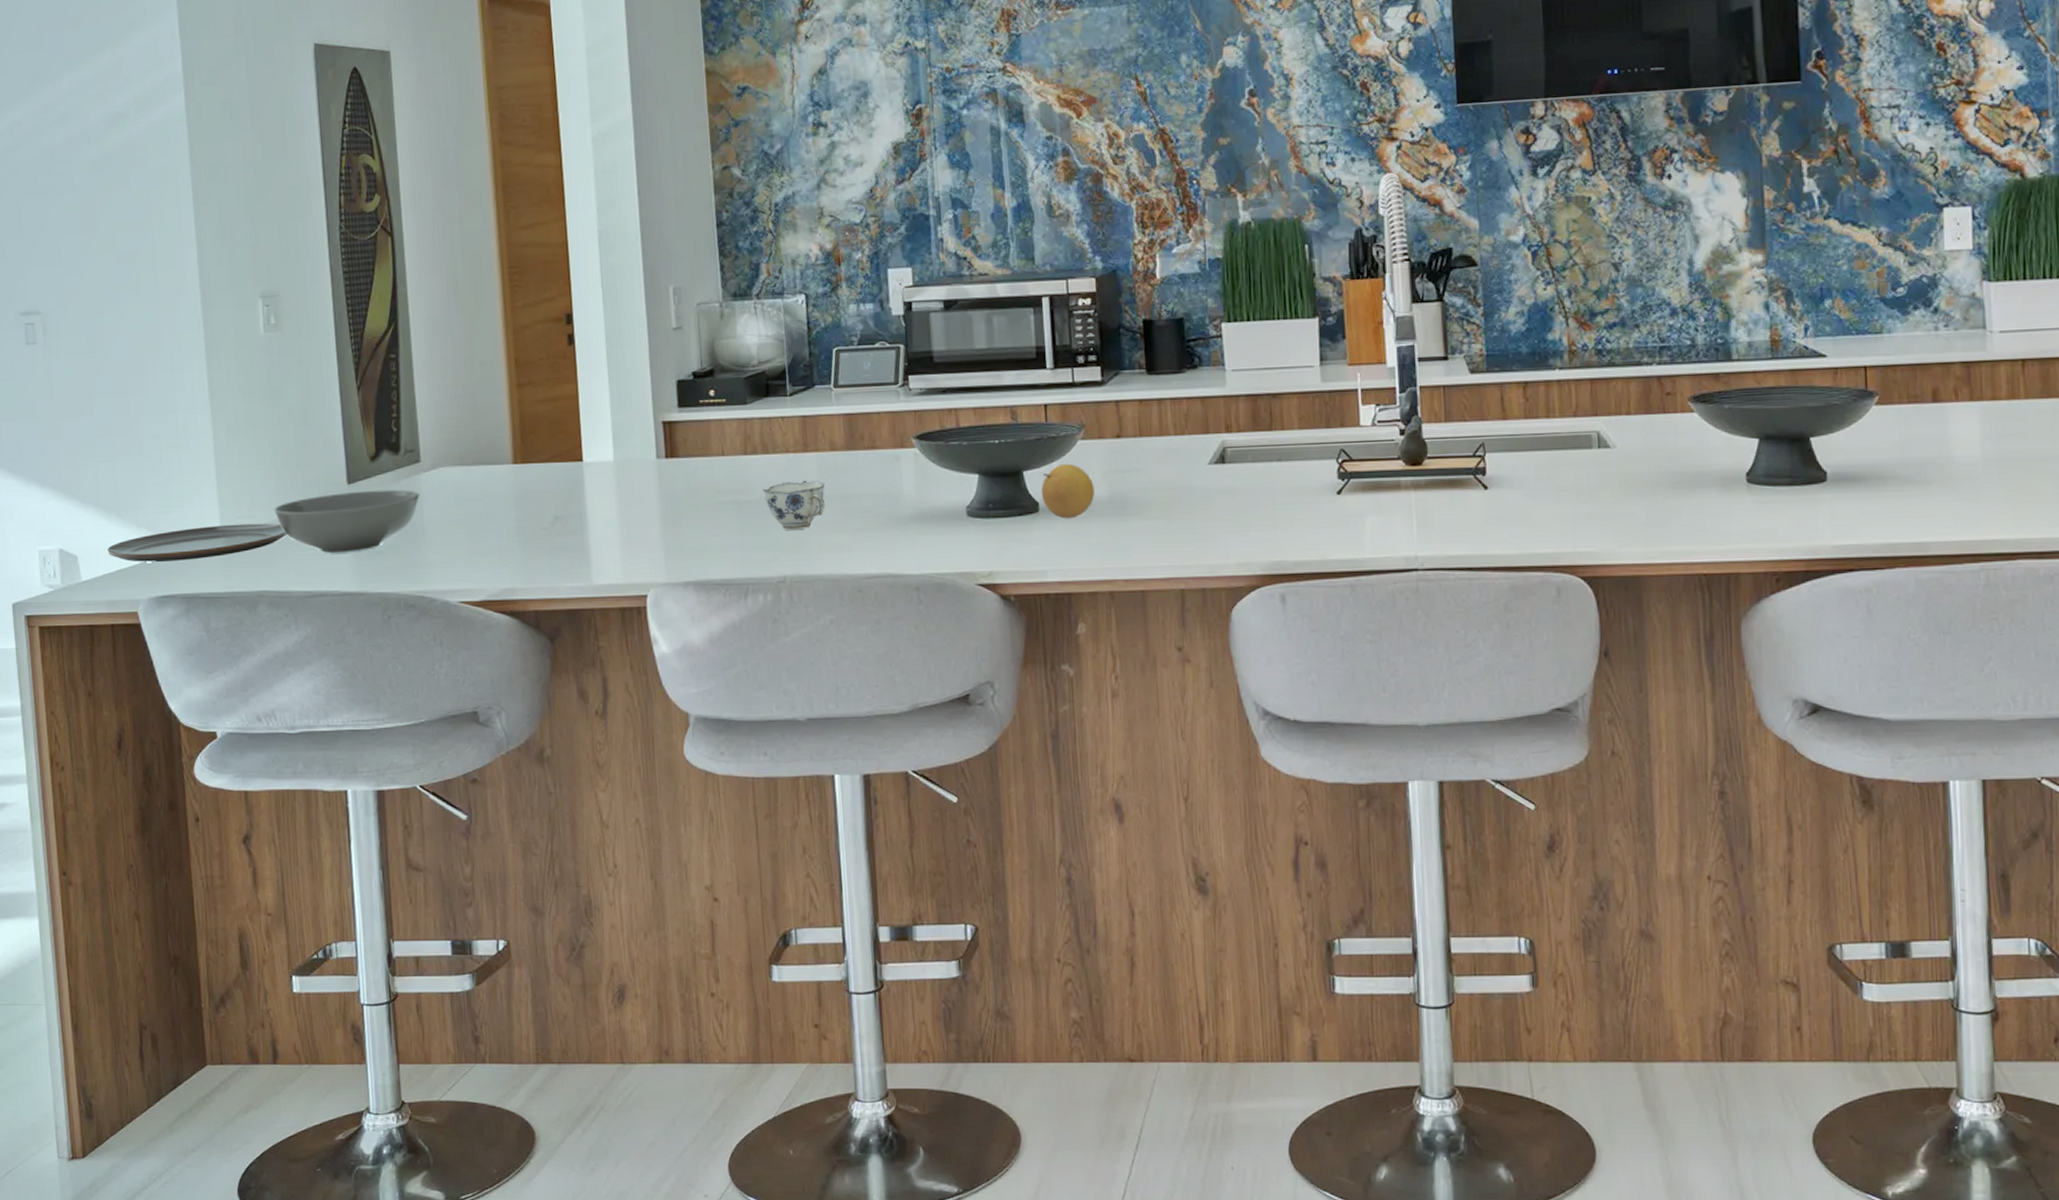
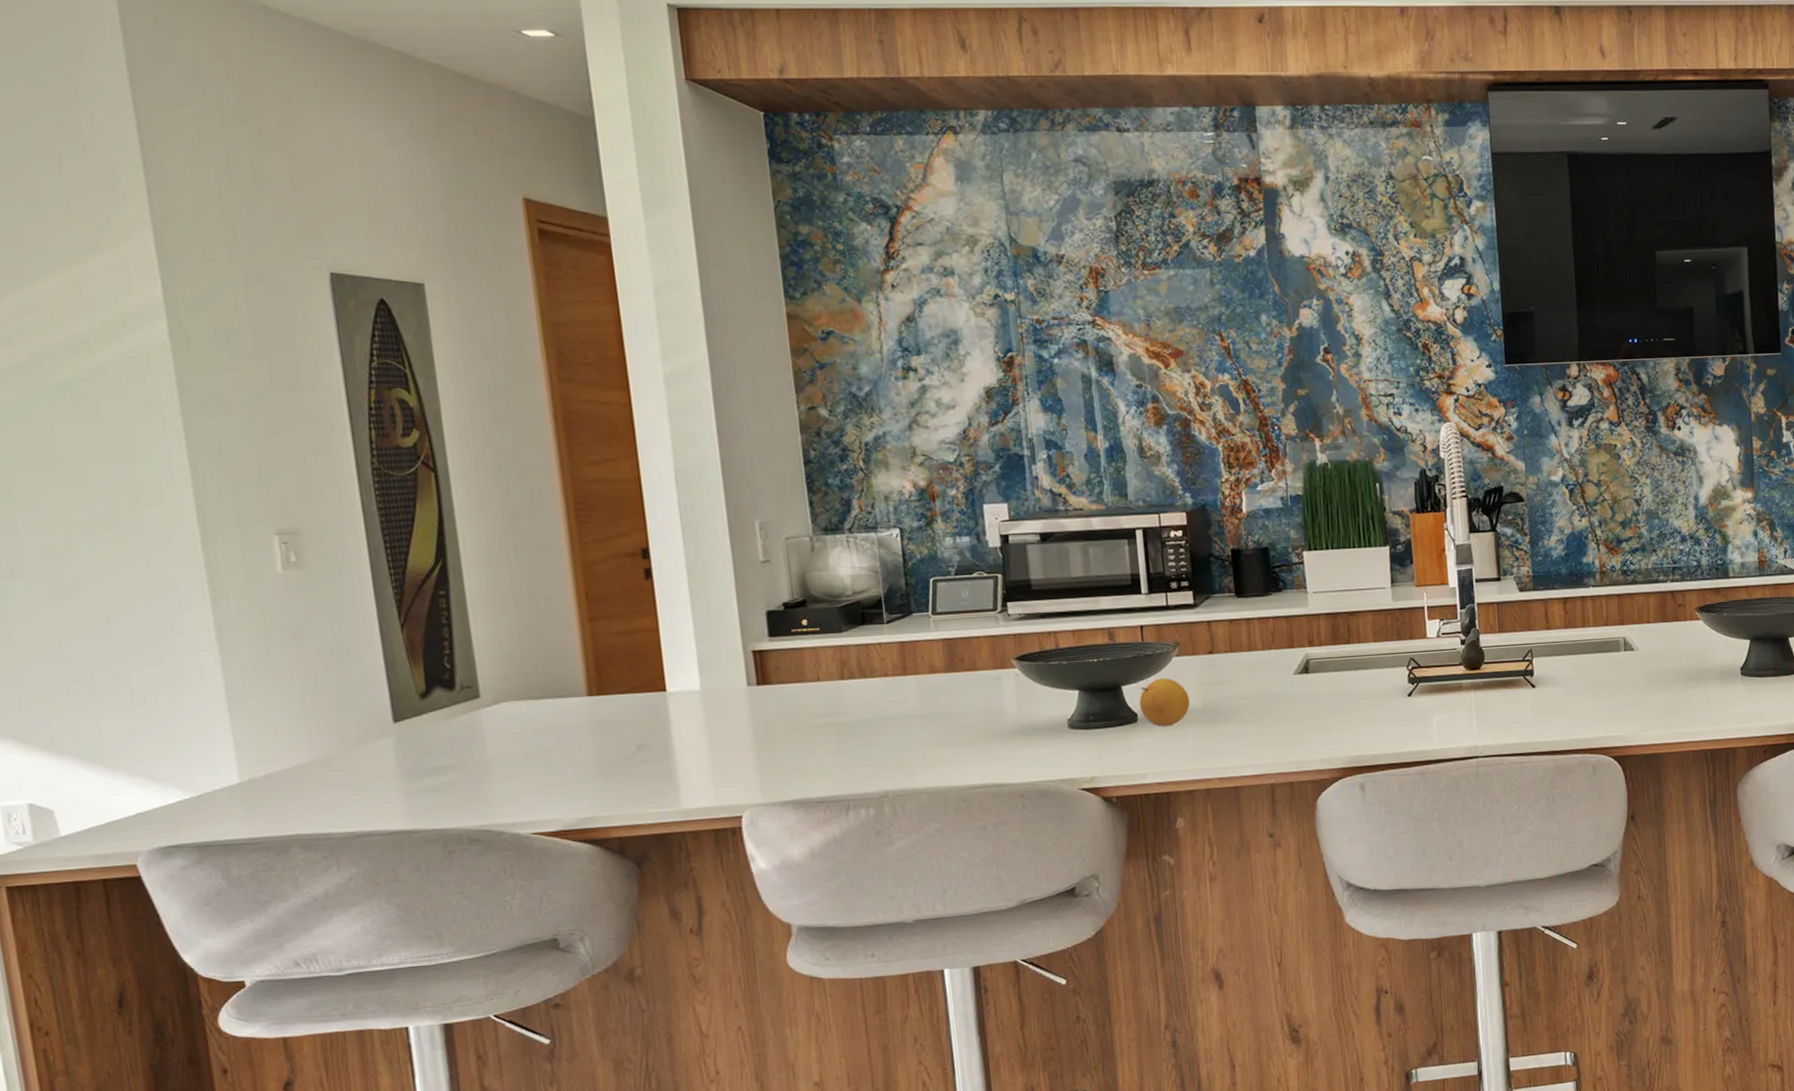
plate: present [107,523,287,562] -> none [92,765,322,813]
bowl: present [273,489,420,553] -> none [303,726,481,792]
teacup: present [763,480,825,531] -> none [862,701,927,749]

